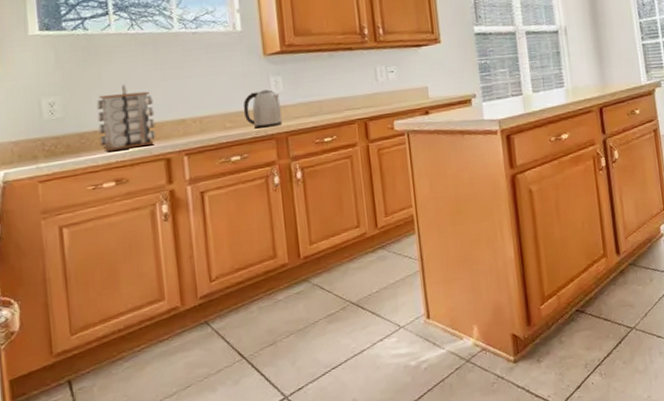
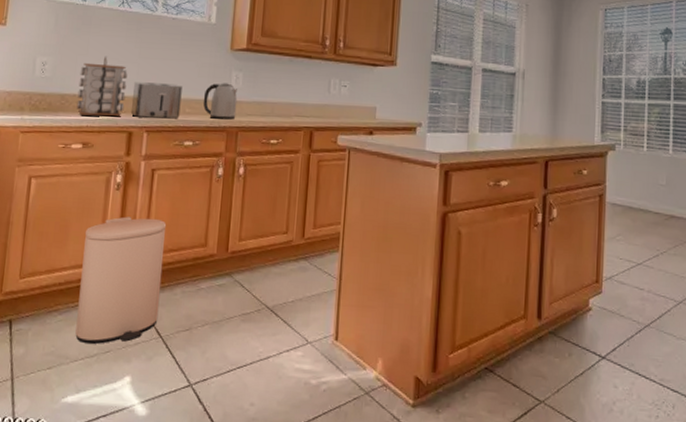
pedal bin: none [137,241,238,385] -> present [75,216,167,344]
toaster: none [161,100,221,143] -> present [130,82,183,120]

